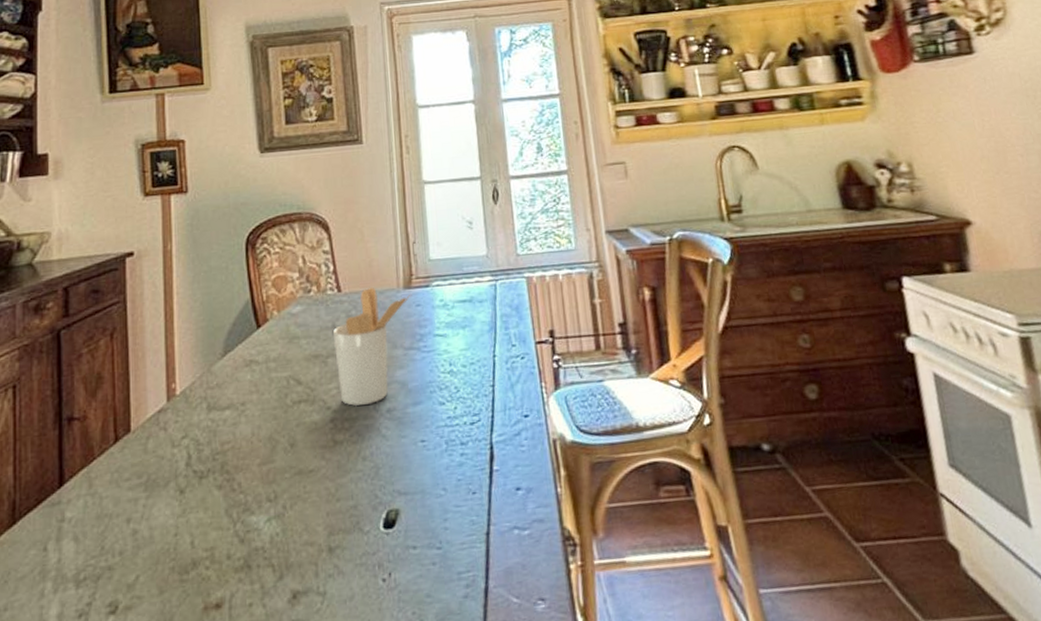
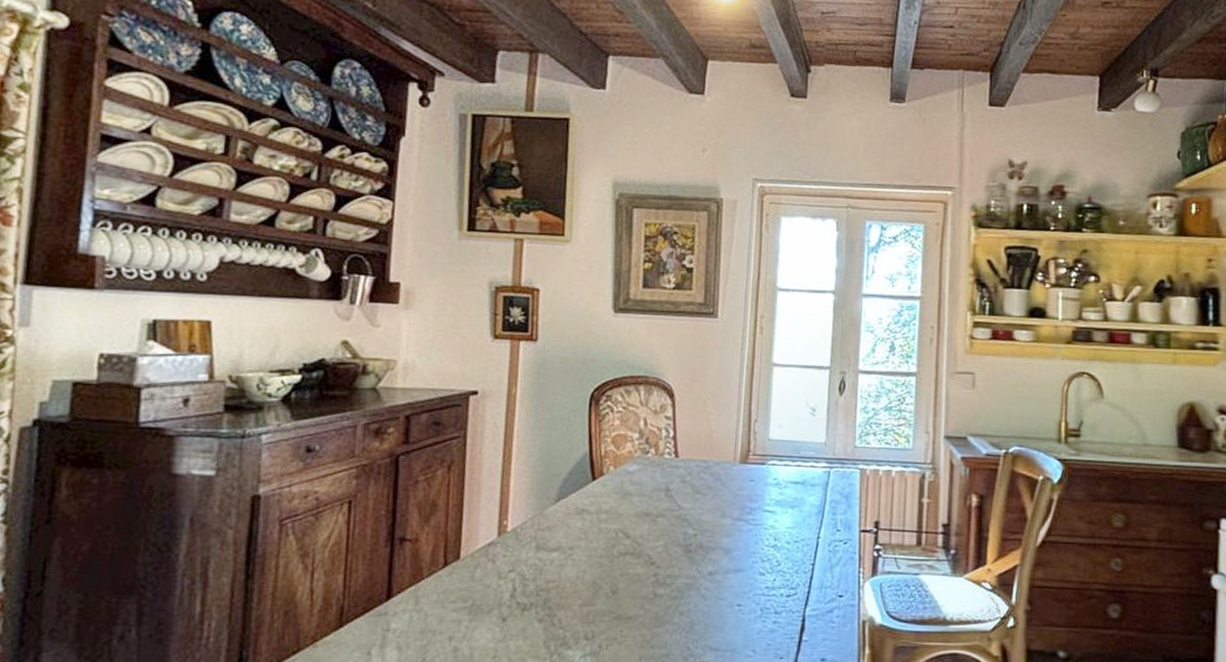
utensil holder: present [333,286,412,406] -> none [665,457,747,565]

